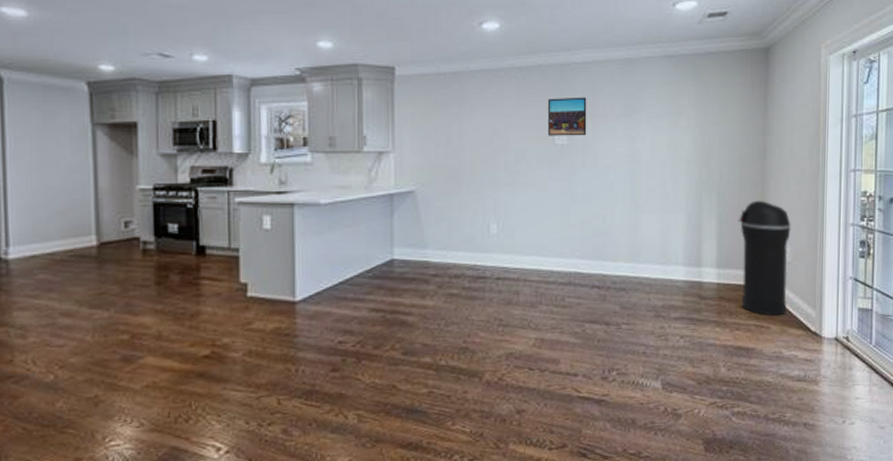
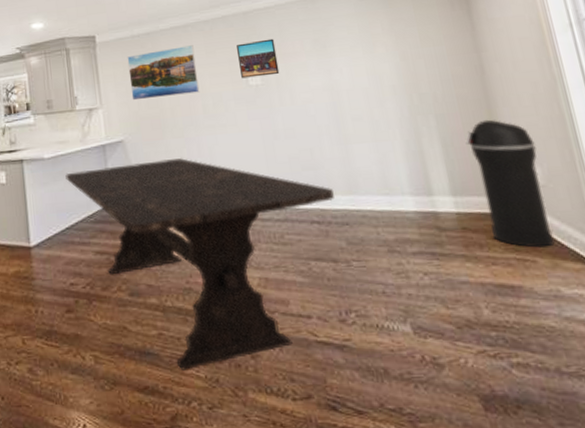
dining table: none [344,214,617,427] -> present [65,157,334,371]
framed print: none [429,93,504,148] -> present [127,45,200,101]

